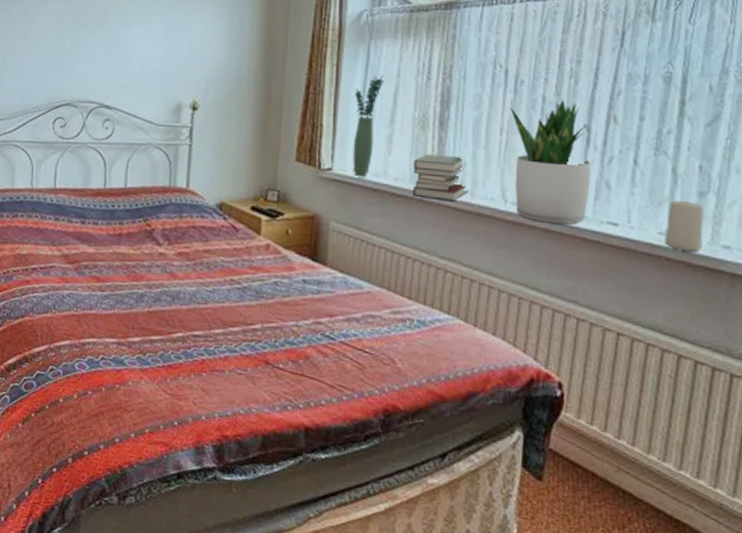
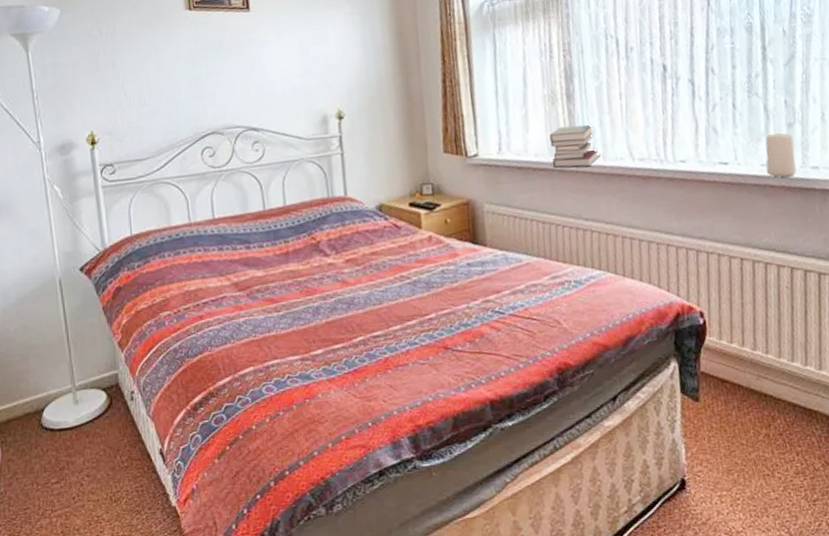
vase: present [353,74,385,178] -> none [488,59,513,159]
planter: present [511,99,591,225] -> none [625,59,701,173]

